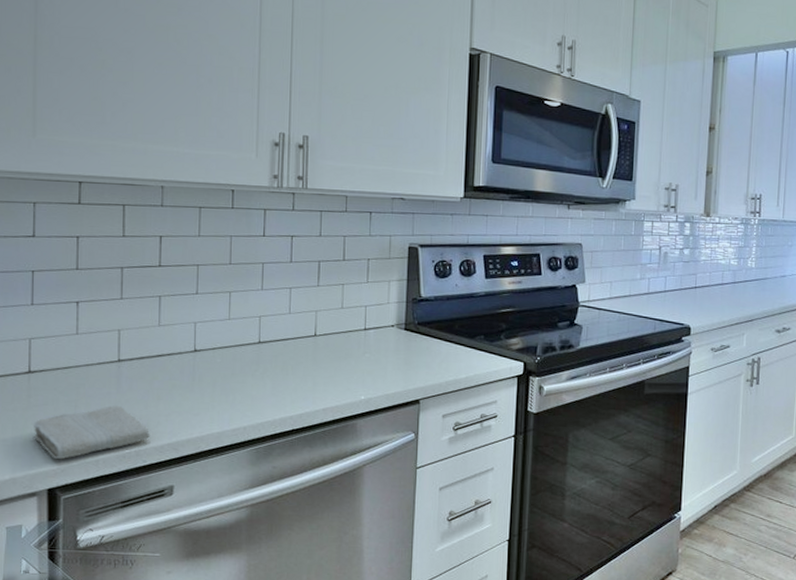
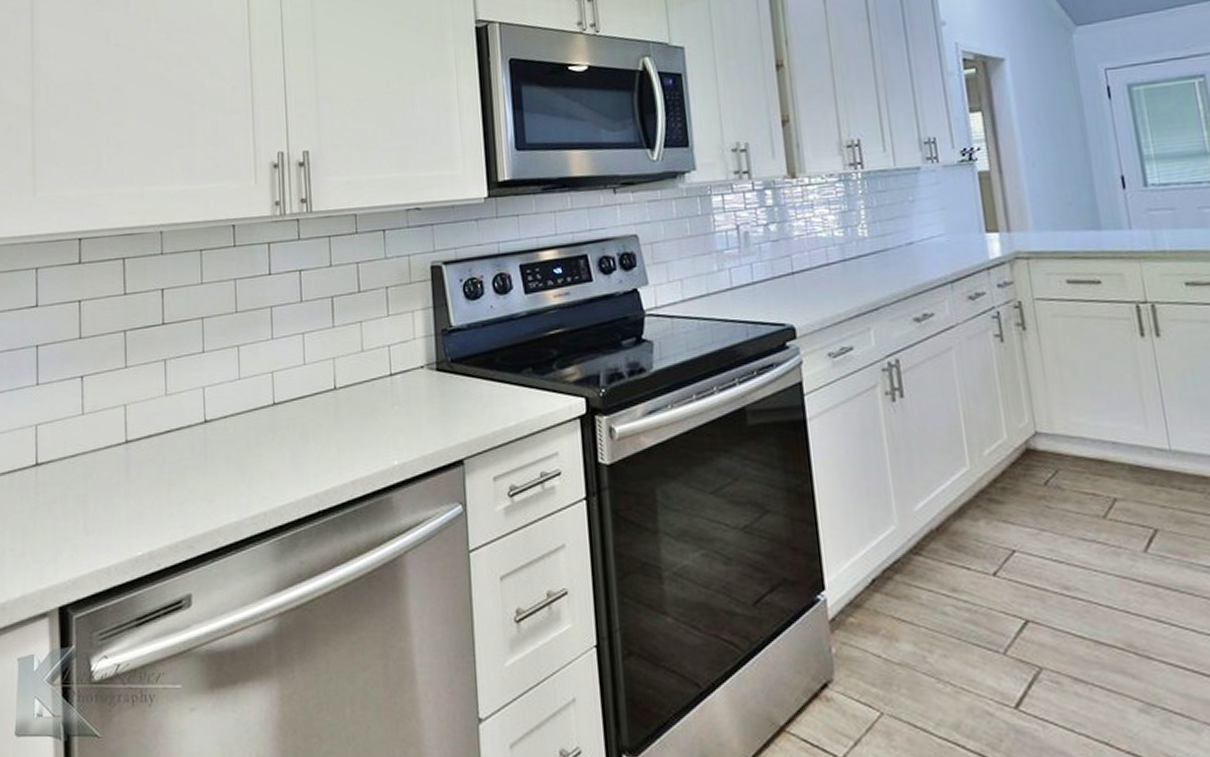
washcloth: present [34,406,151,459] -> none [43,498,164,569]

